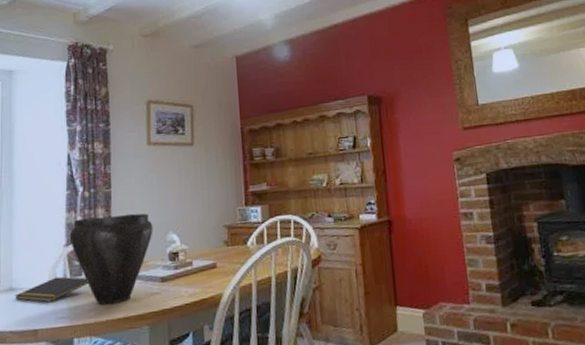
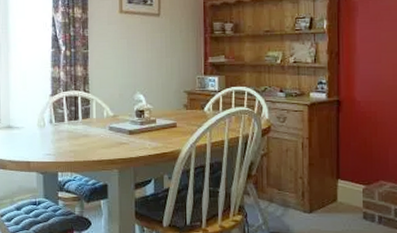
notepad: present [14,276,89,303] -> none [11,121,70,141]
vase: present [69,213,153,305] -> none [54,73,123,148]

